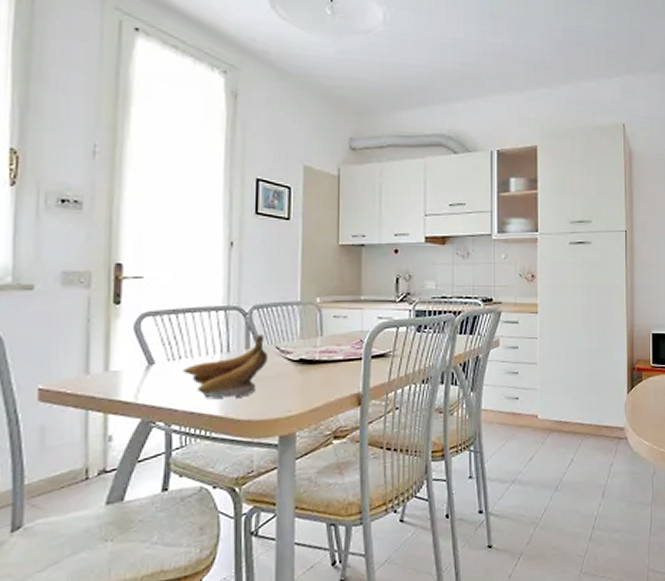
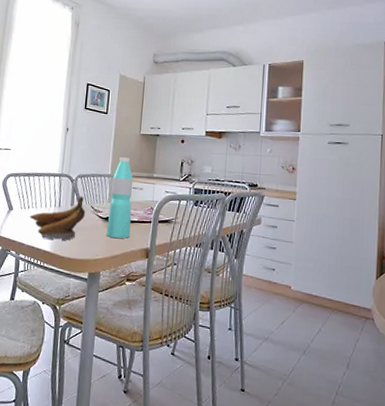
water bottle: none [300,277,335,385] -> present [106,157,133,238]

